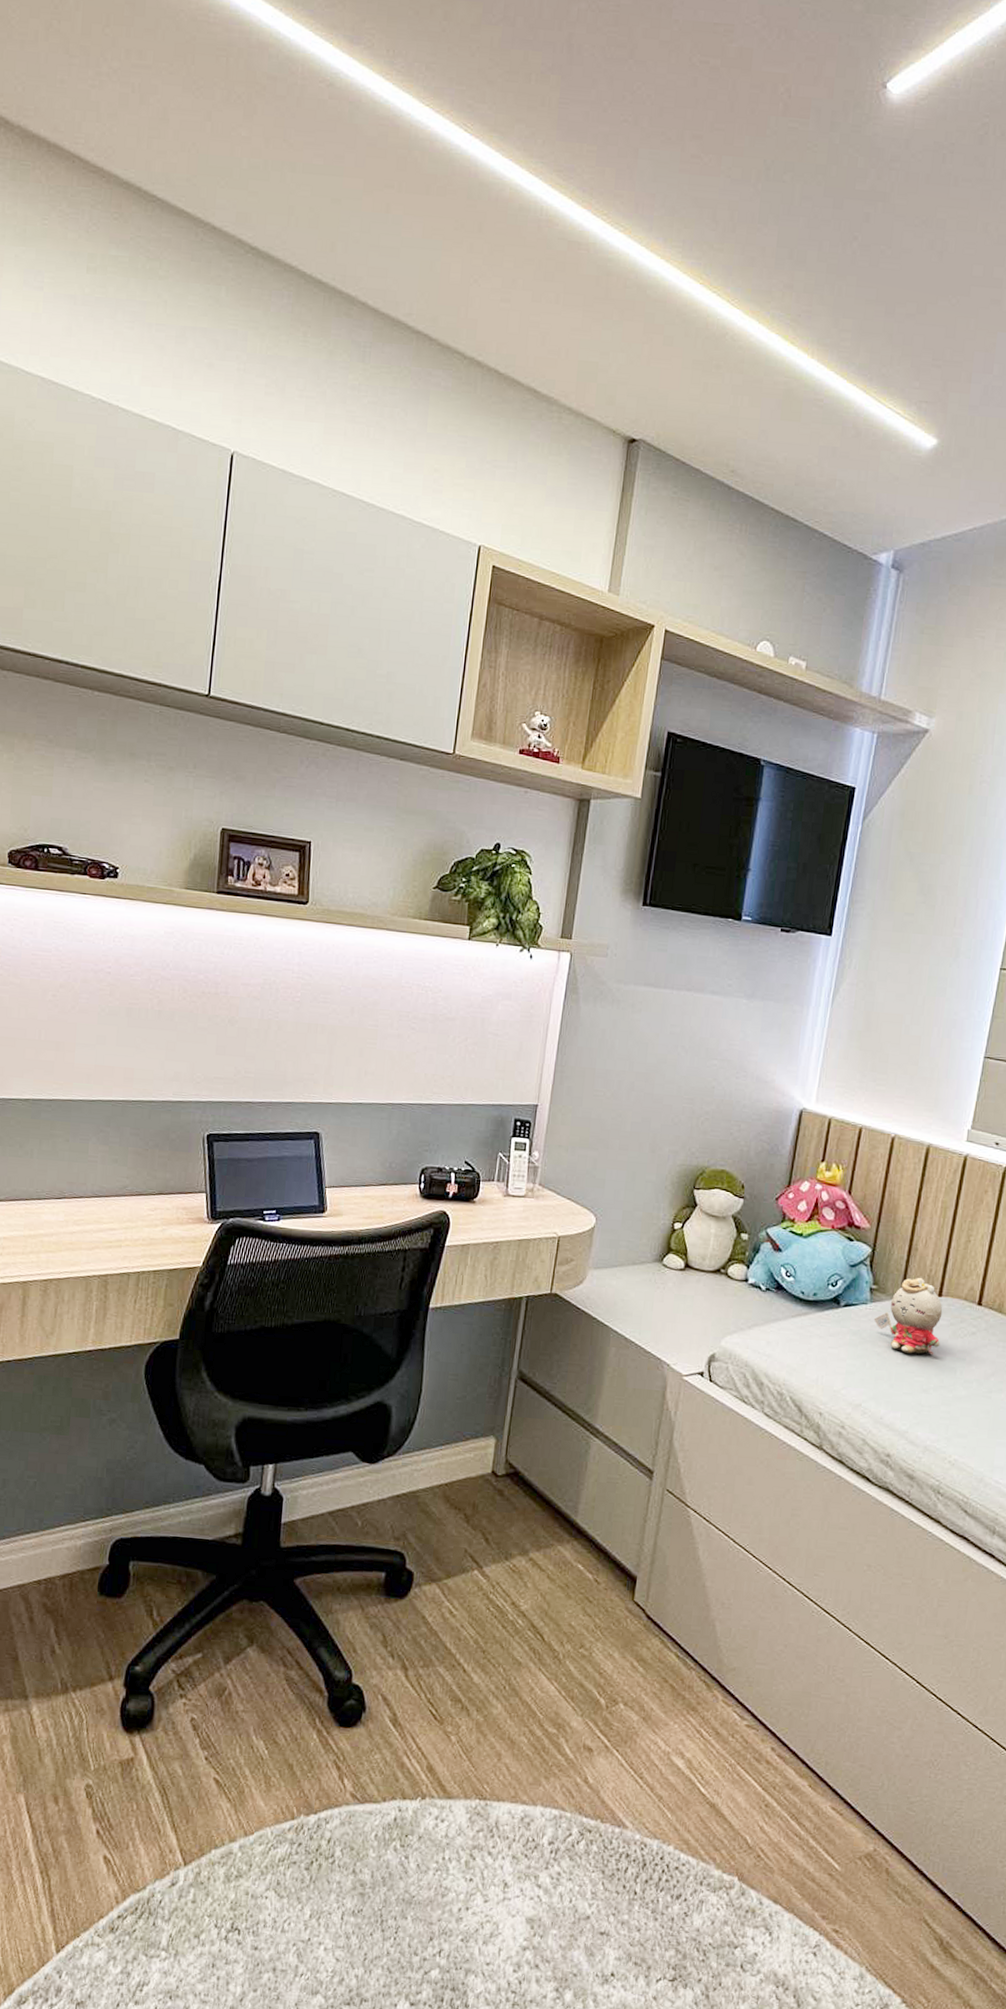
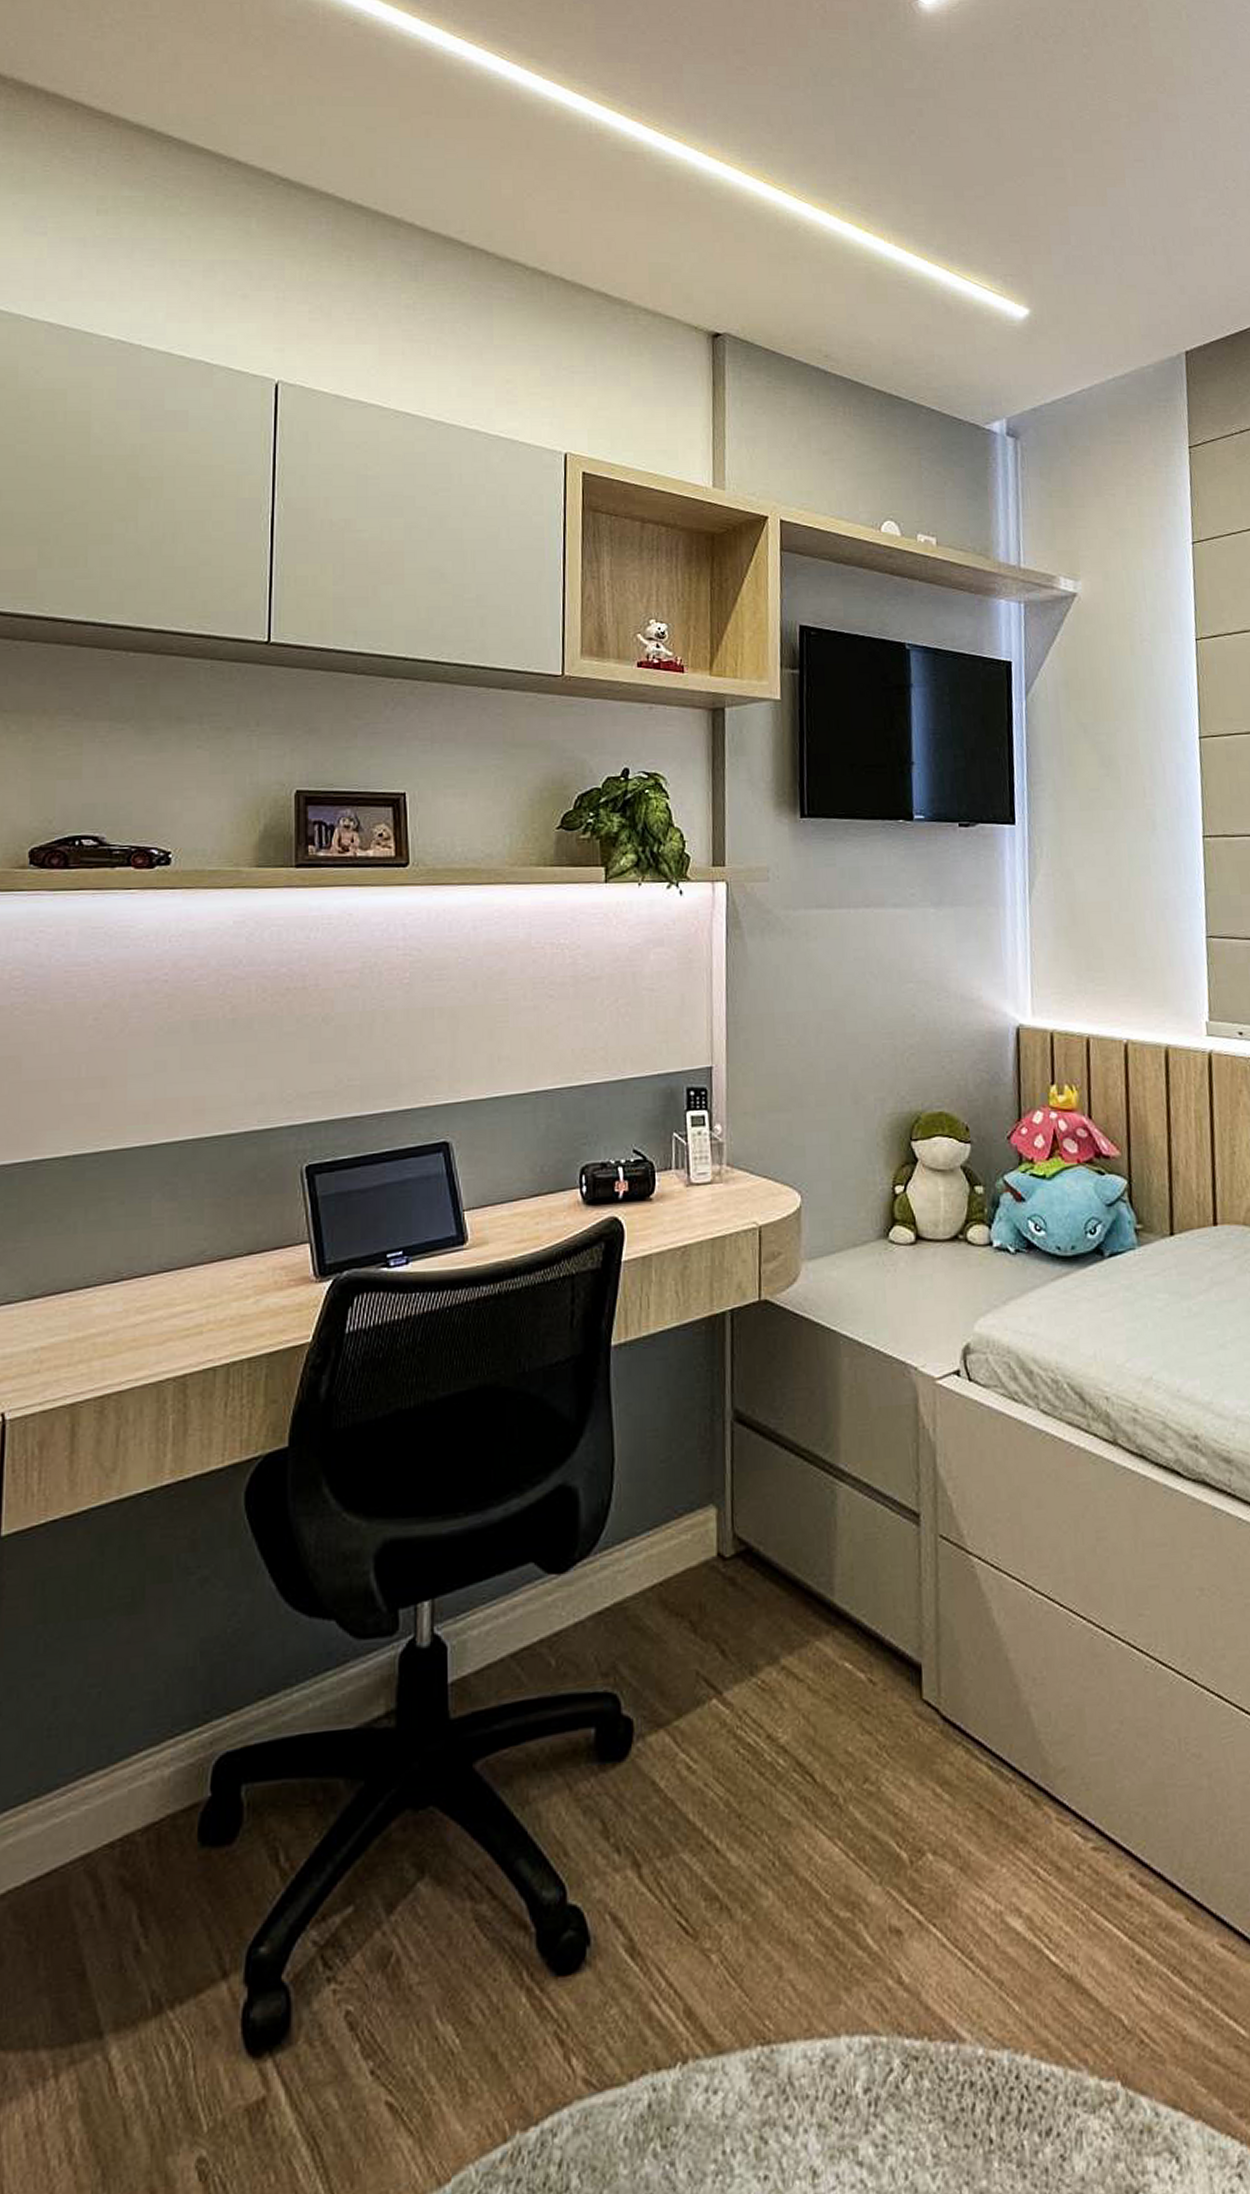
stuffed toy: present [873,1277,943,1354] -> none [1146,1205,1228,1303]

